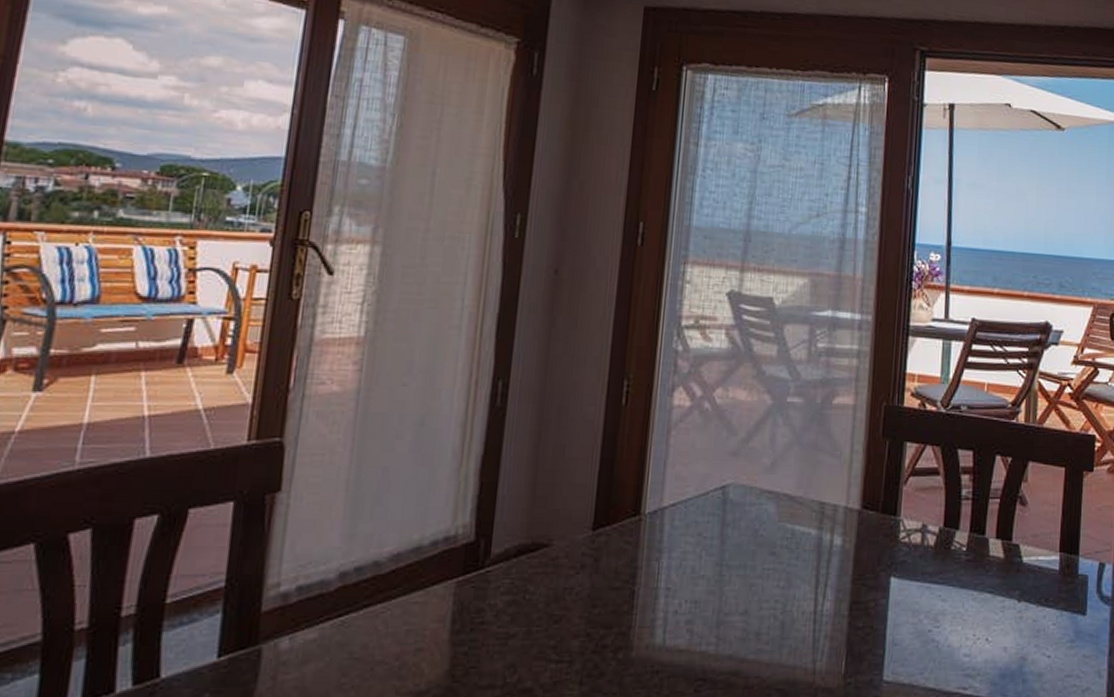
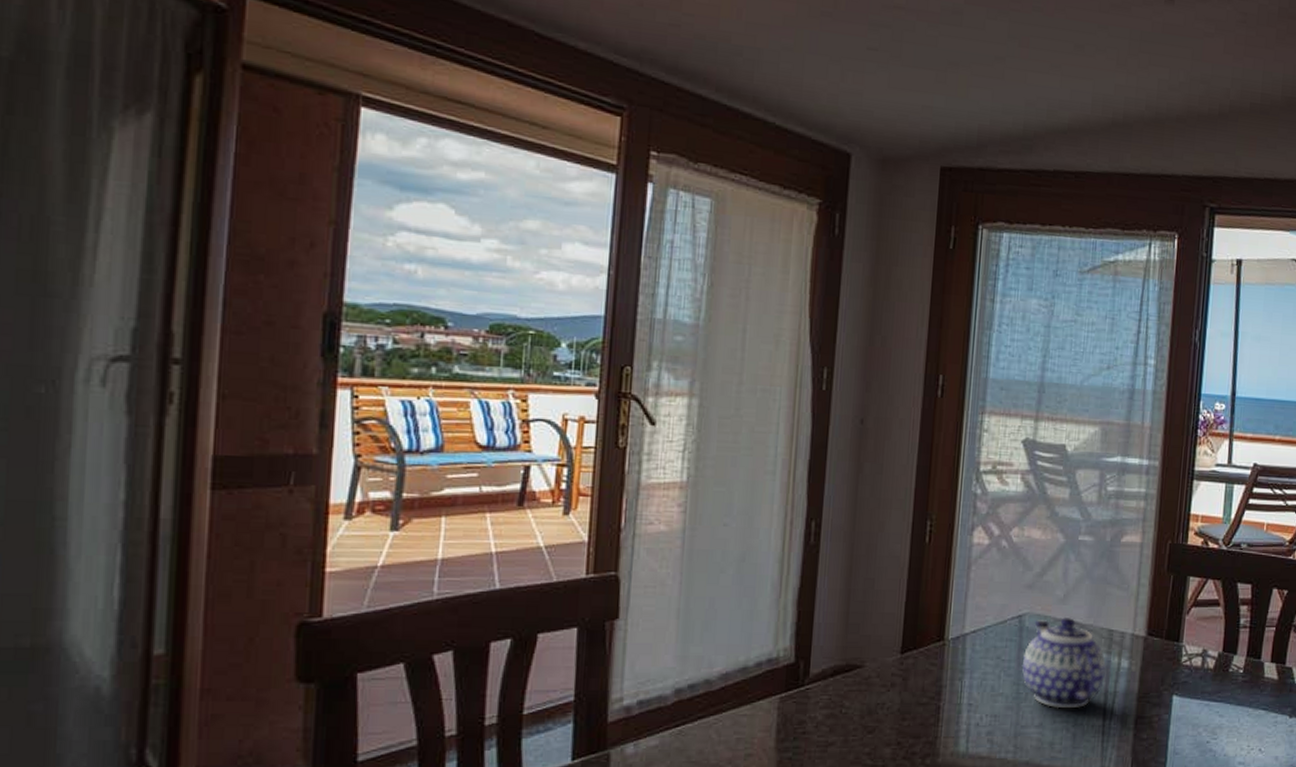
teapot: none [725,487,818,593] -> present [1021,616,1107,709]

